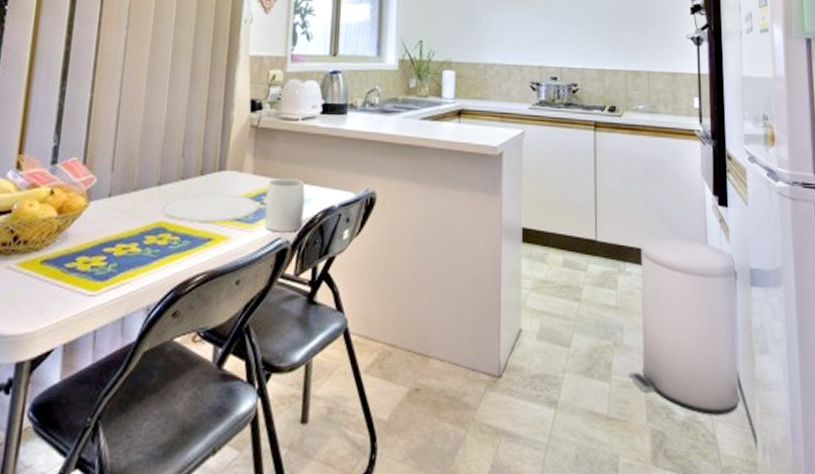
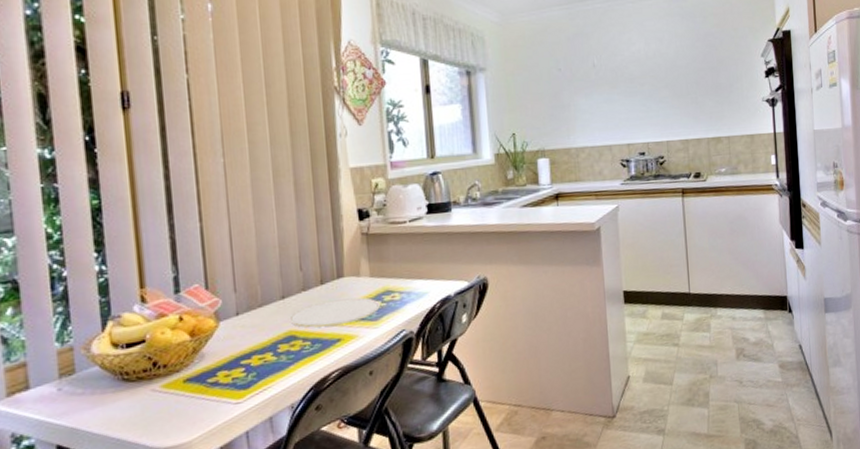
mug: present [264,177,305,233] -> none [385,275,424,326]
pedal bin: present [628,236,740,415] -> none [723,280,818,421]

